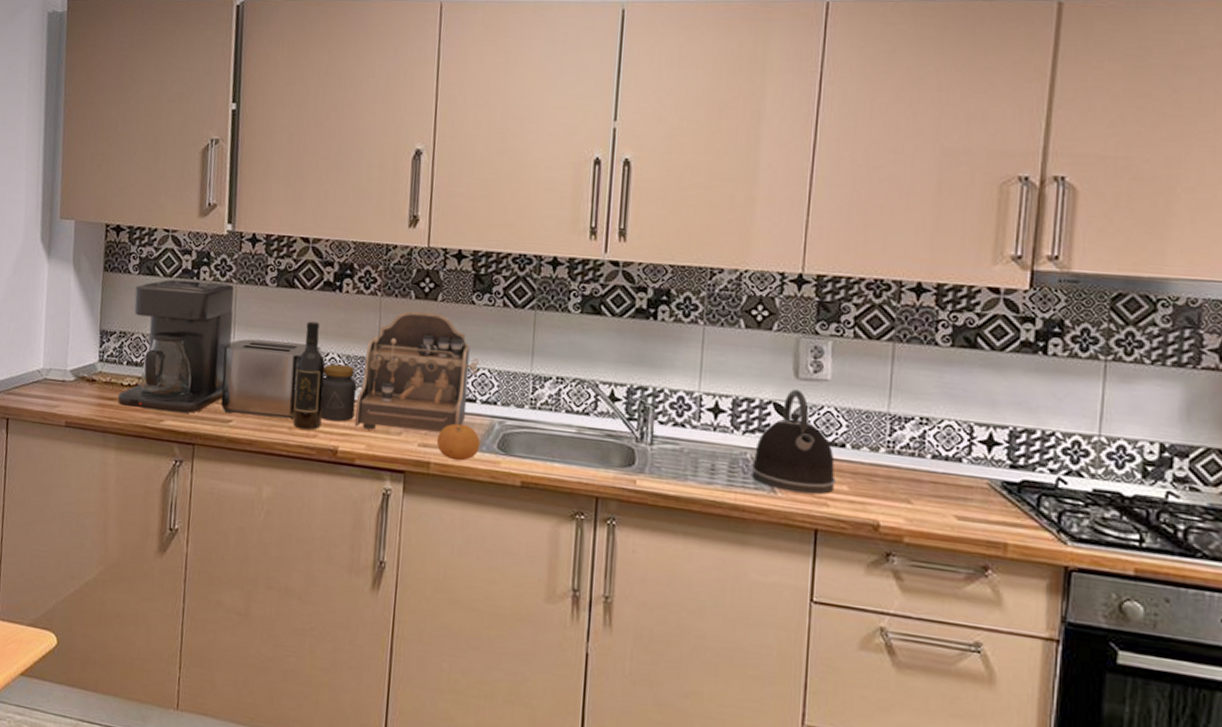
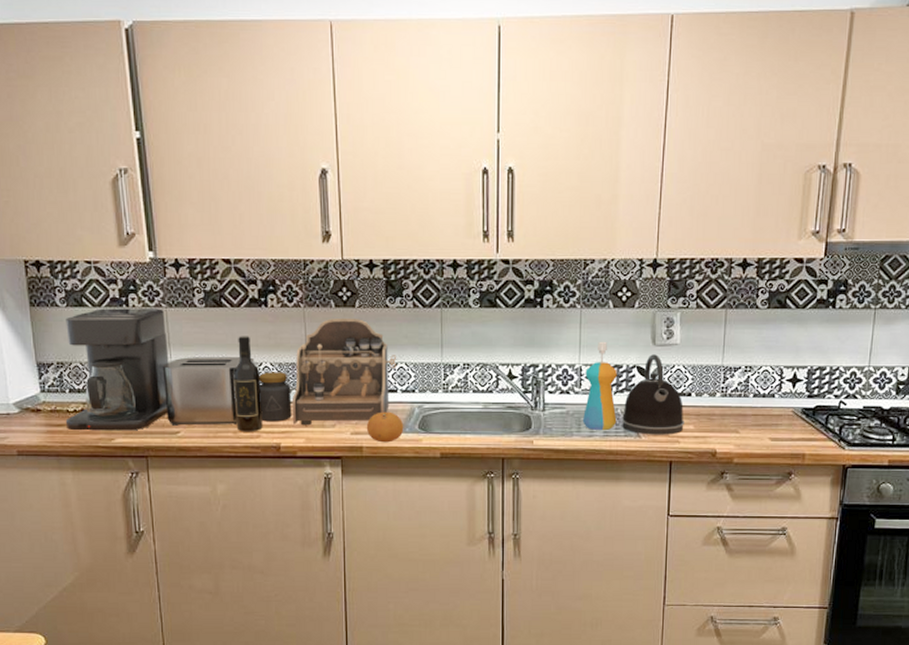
soap dispenser: none [699,366,747,479] -> present [582,341,617,431]

